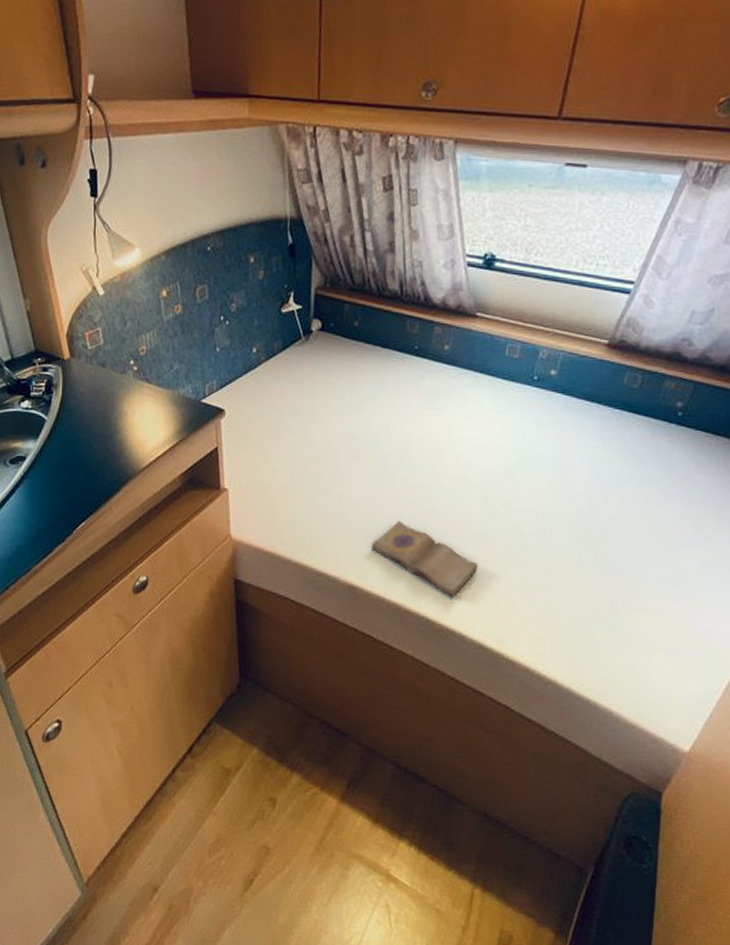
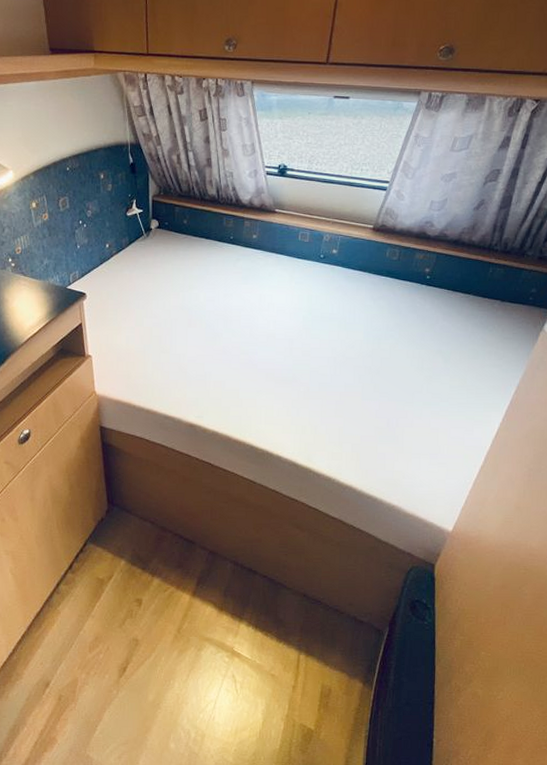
diary: present [372,520,479,598] -> none [206,371,288,428]

